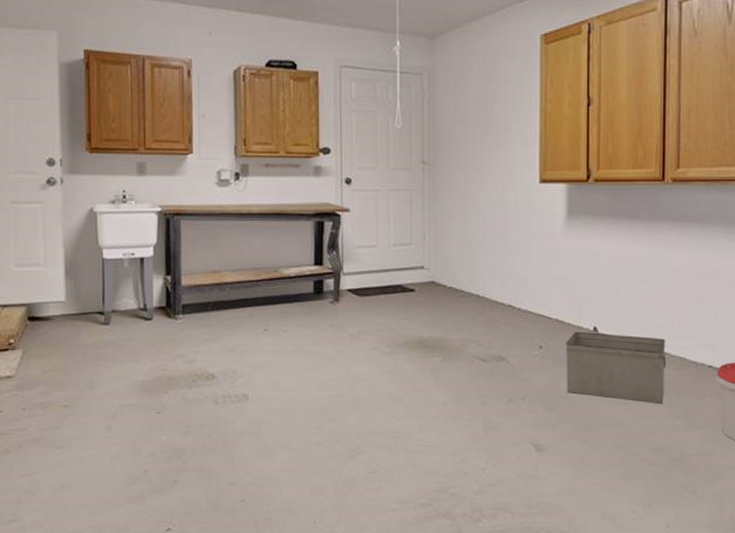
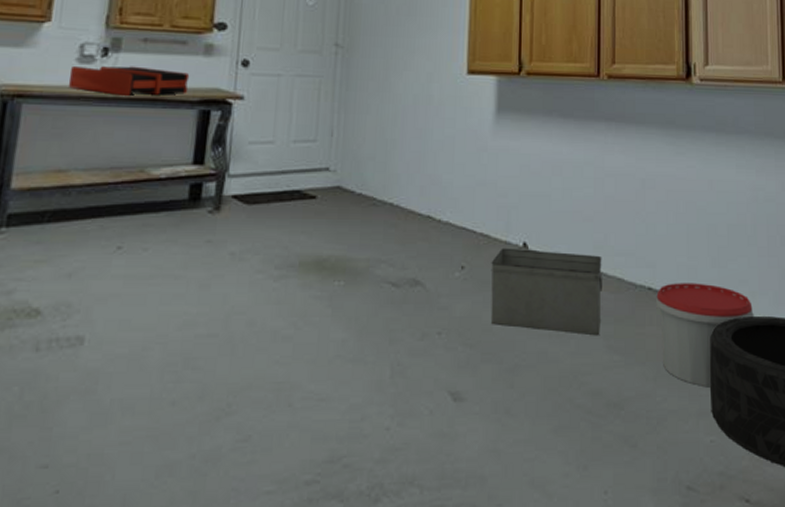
toolbox: none [212,187,305,212] -> present [68,65,190,97]

